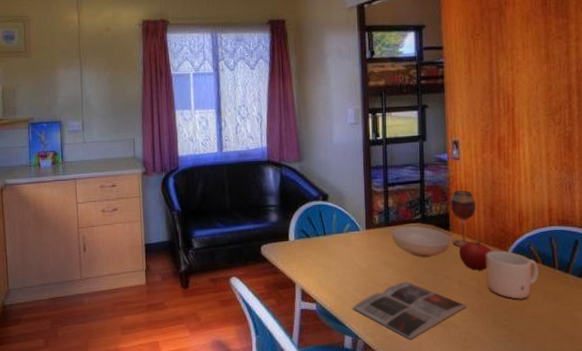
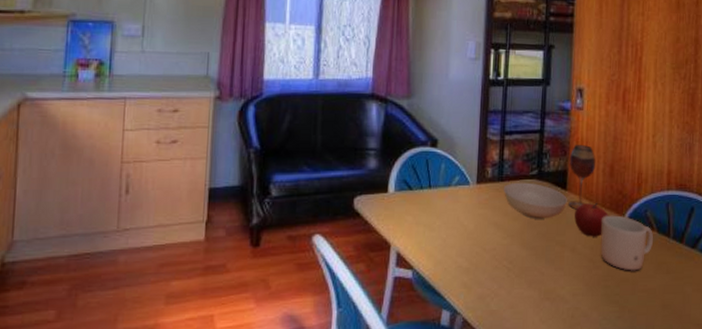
magazine: present [353,281,467,340] -> none [454,247,578,316]

